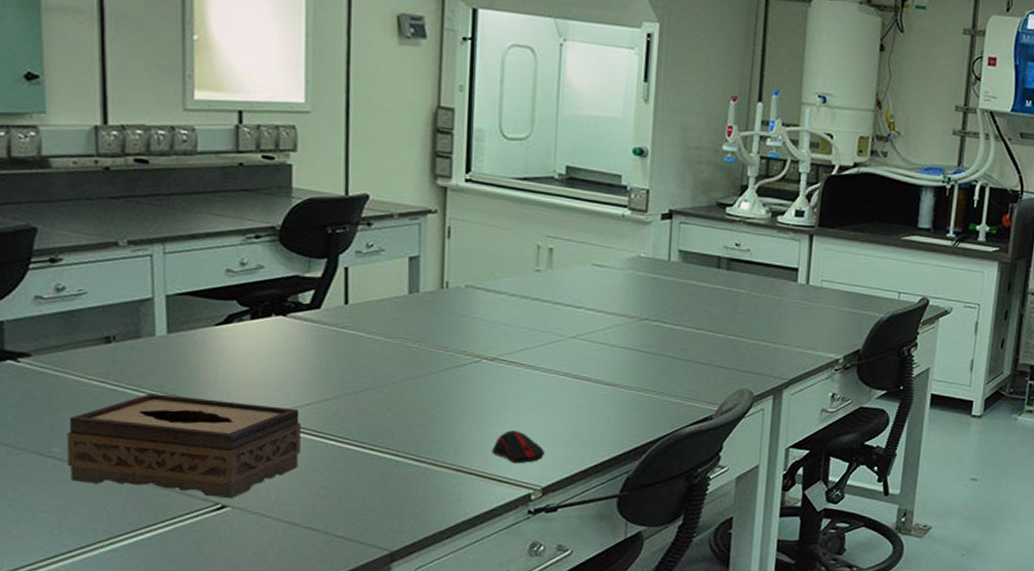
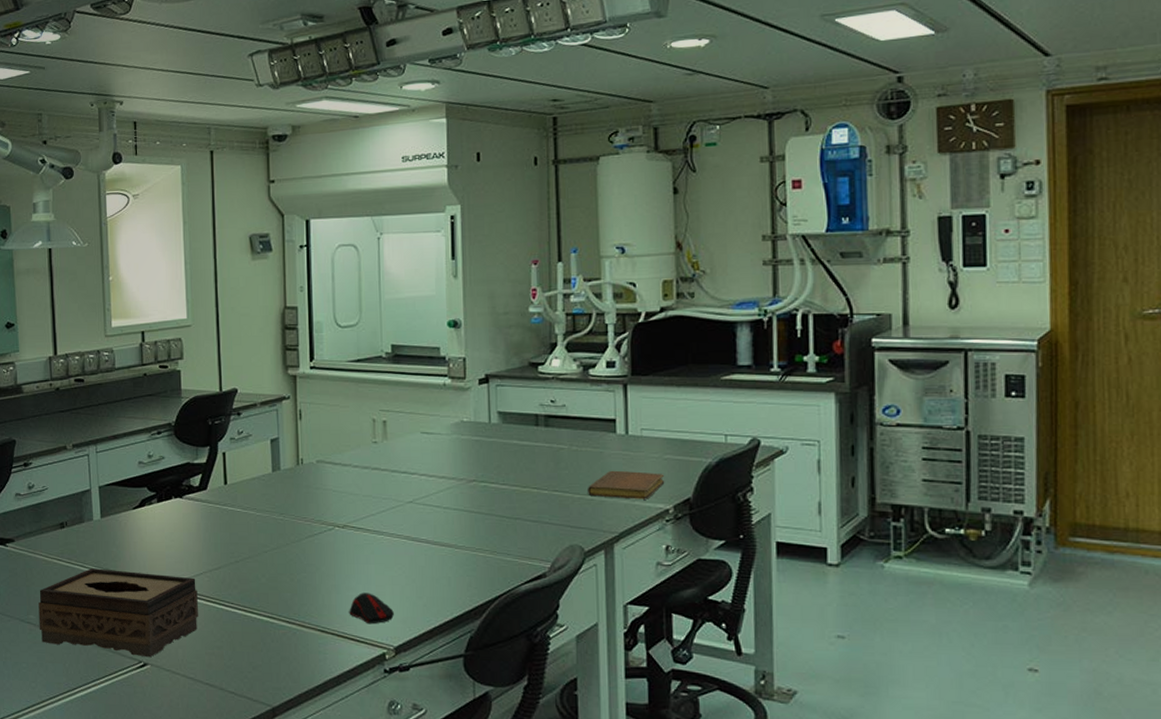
notebook: none [763,318,839,349] -> present [588,470,665,500]

